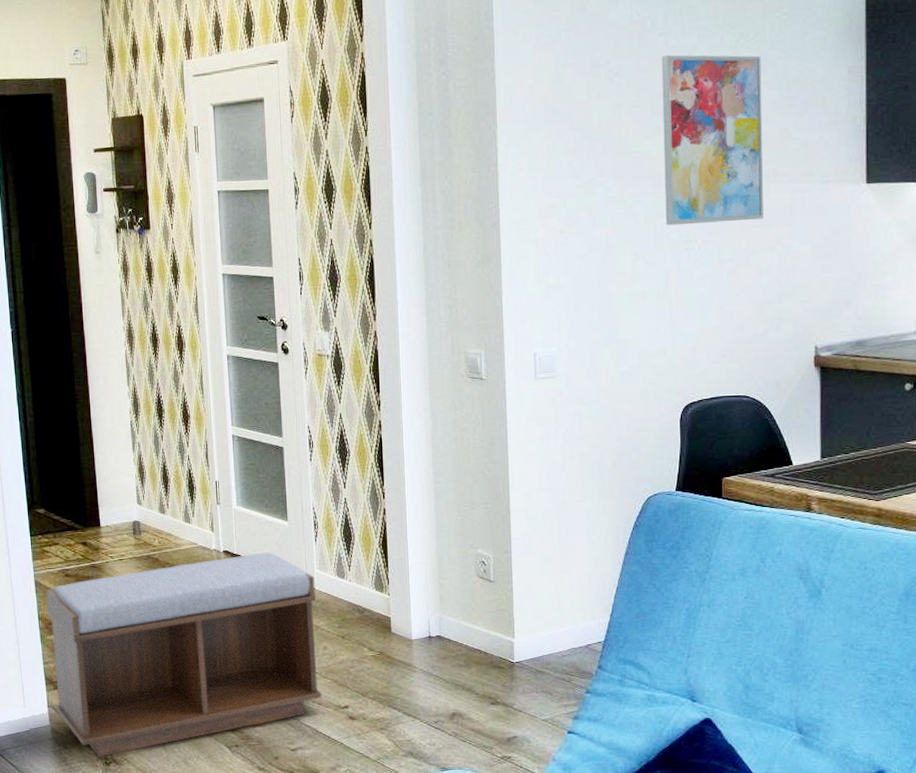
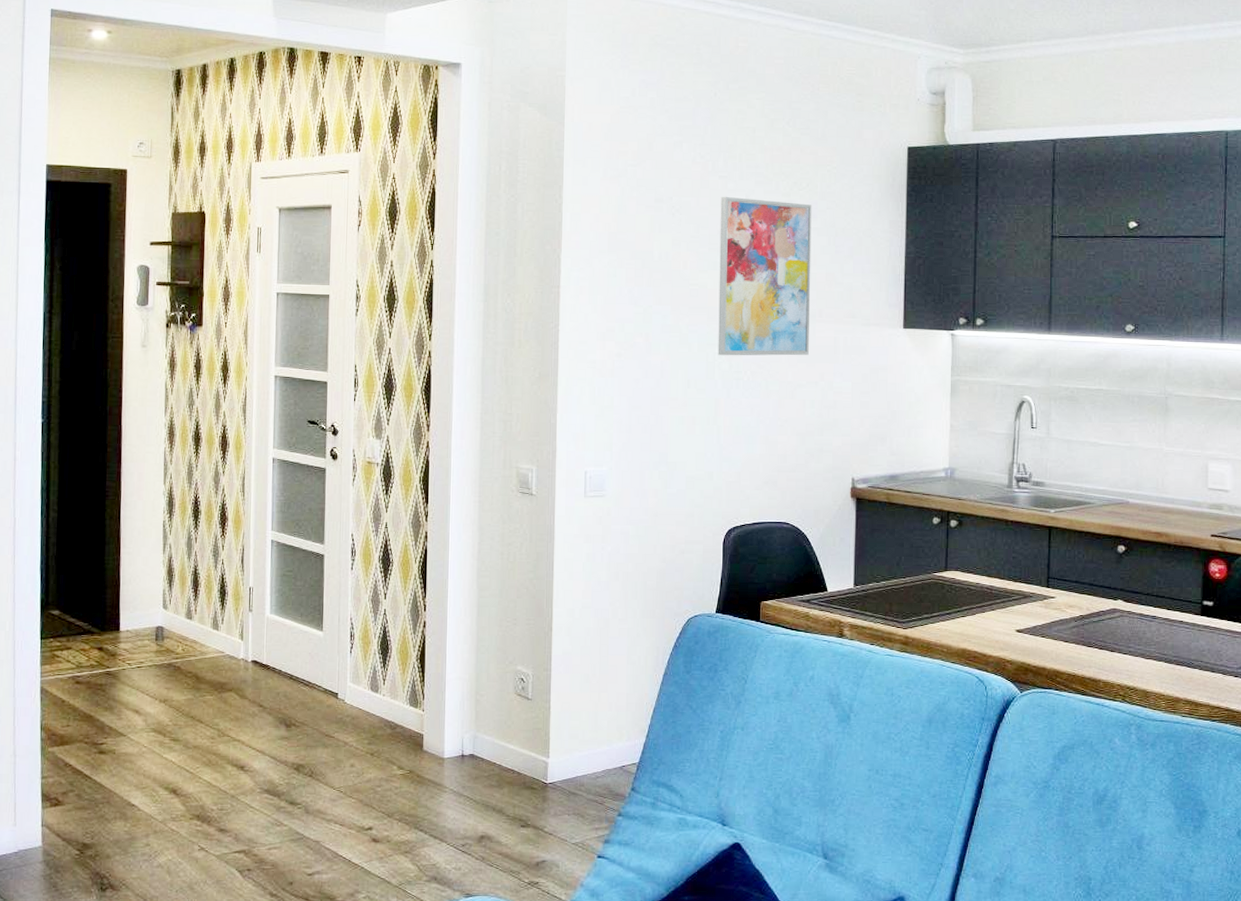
bench: present [45,552,322,757] -> none [50,663,347,882]

